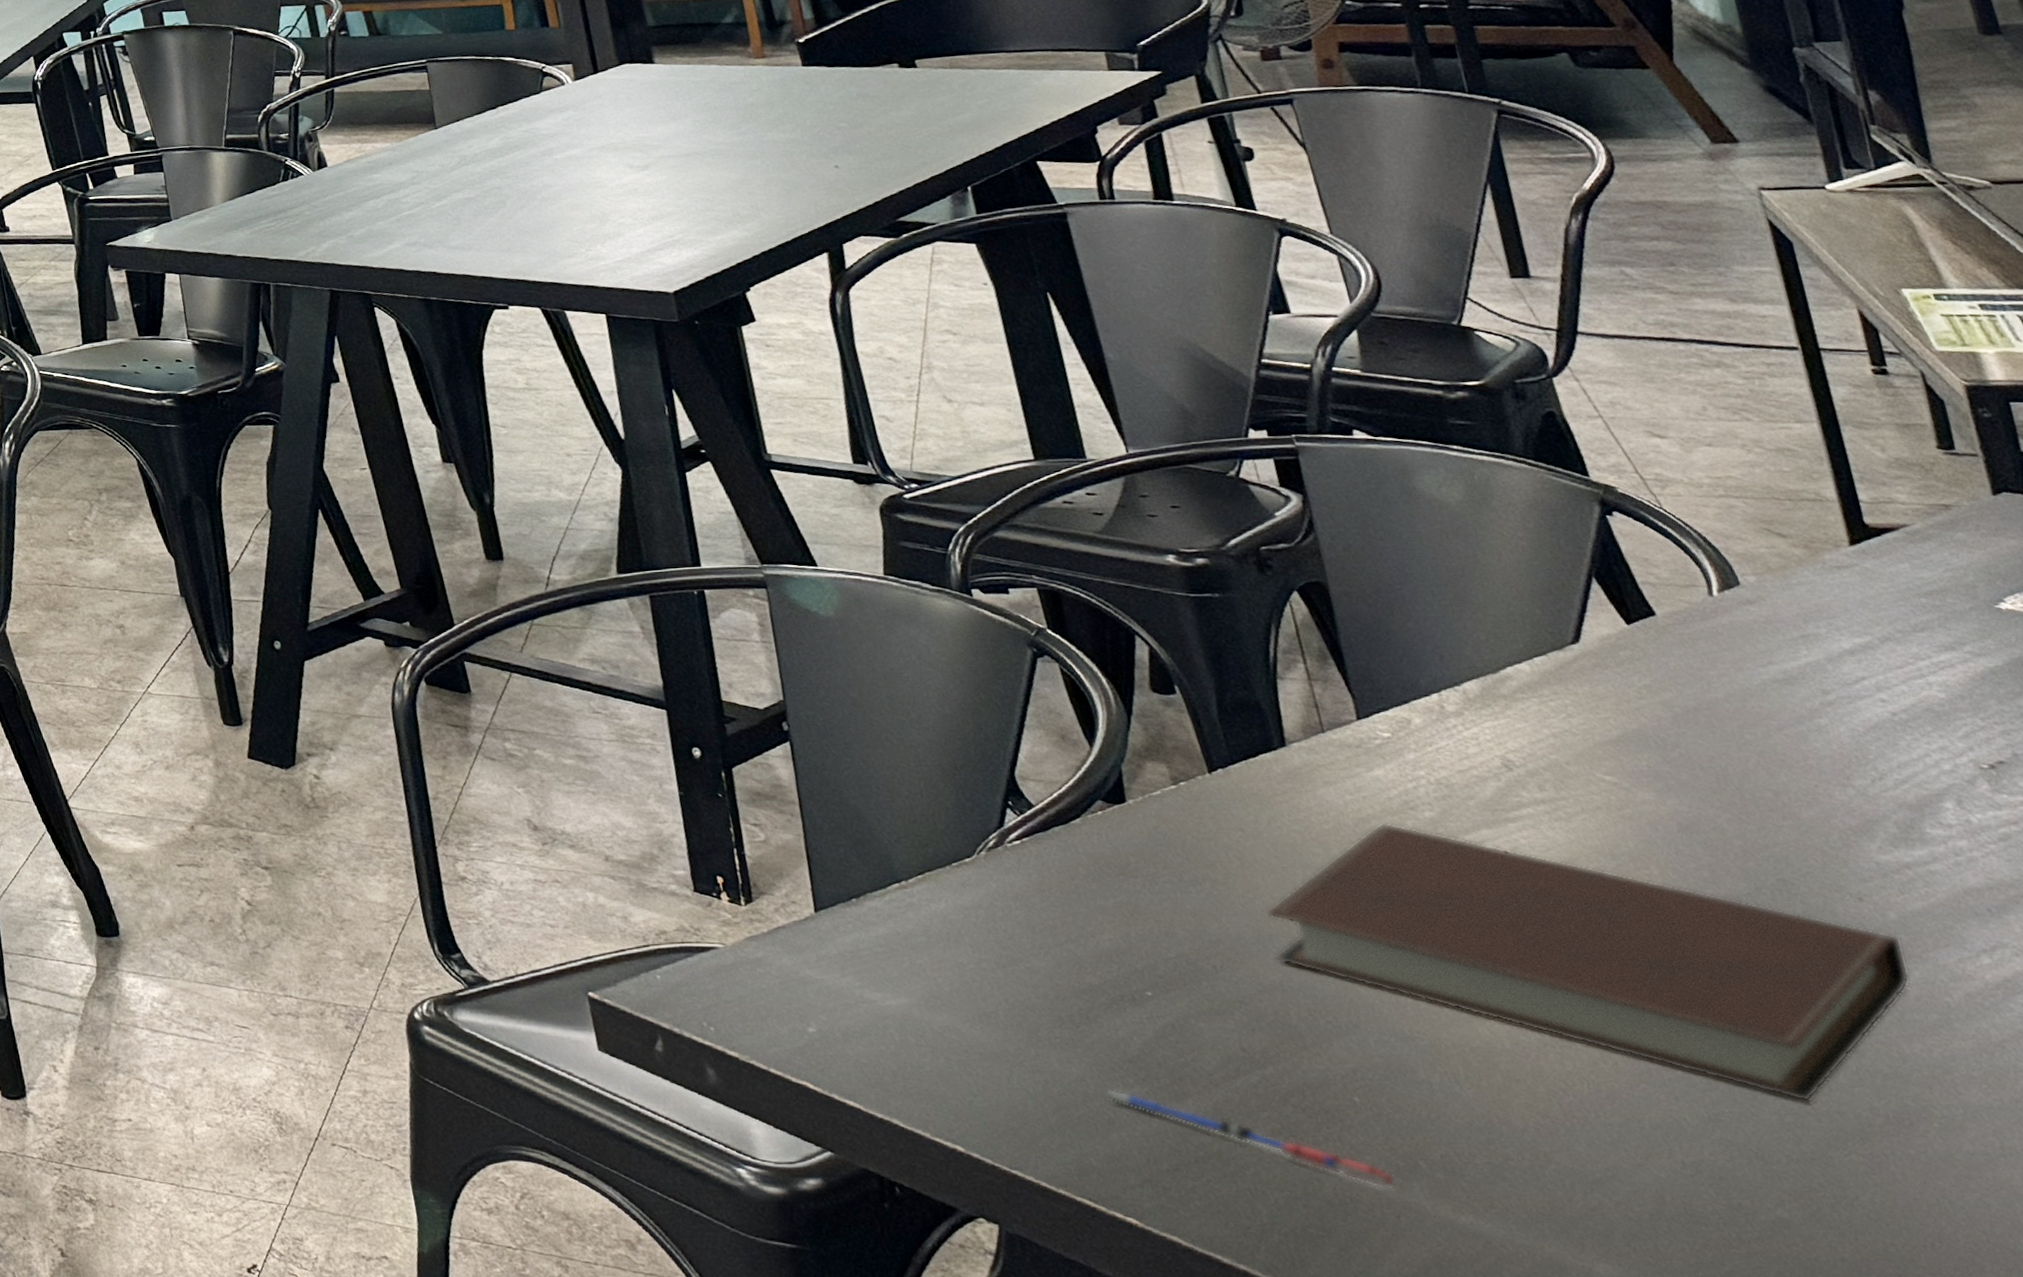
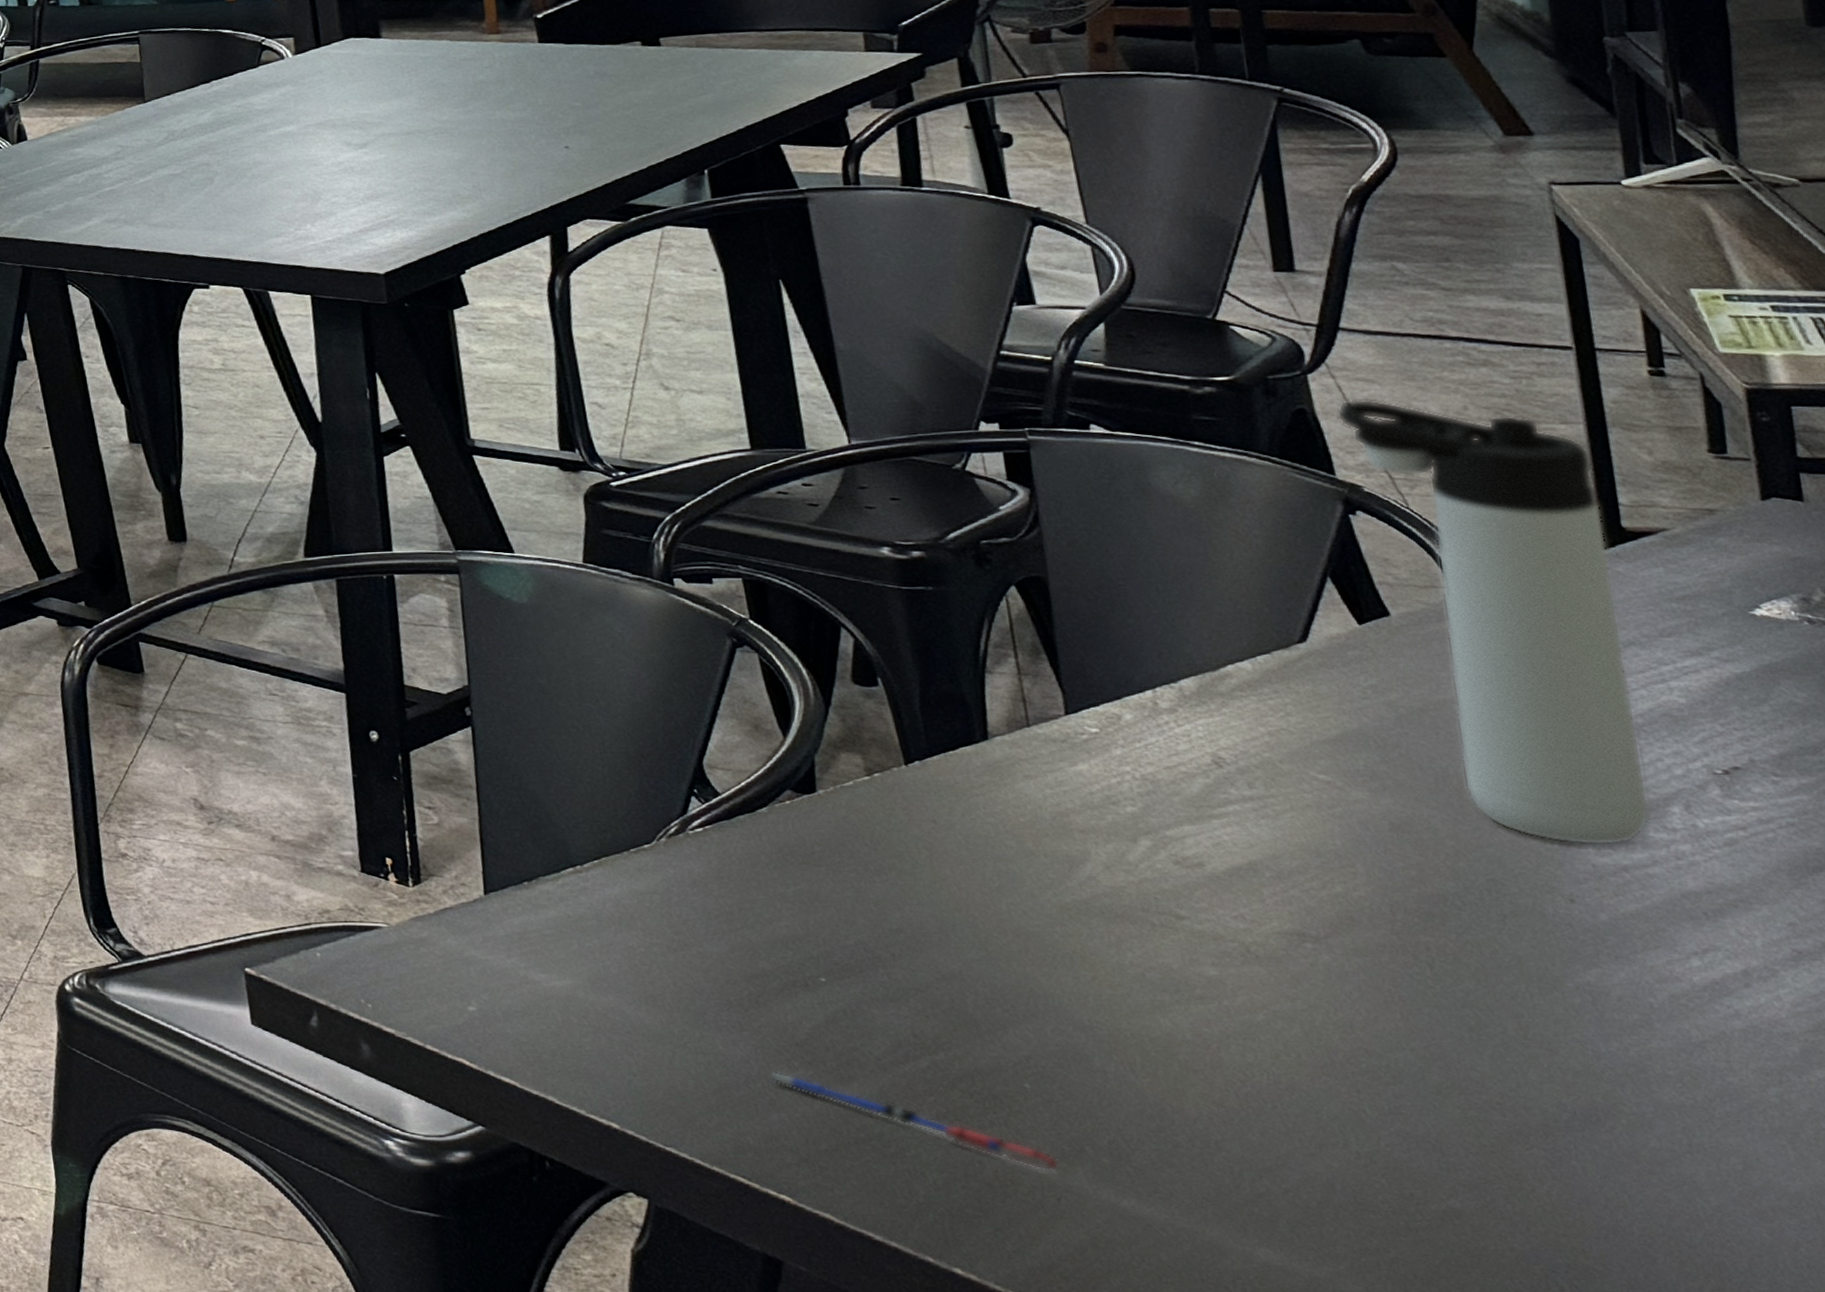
notebook: present [1265,823,1911,1103] -> none [951,817,1615,1098]
thermos bottle: none [1584,401,1926,843] -> present [1336,399,1651,845]

